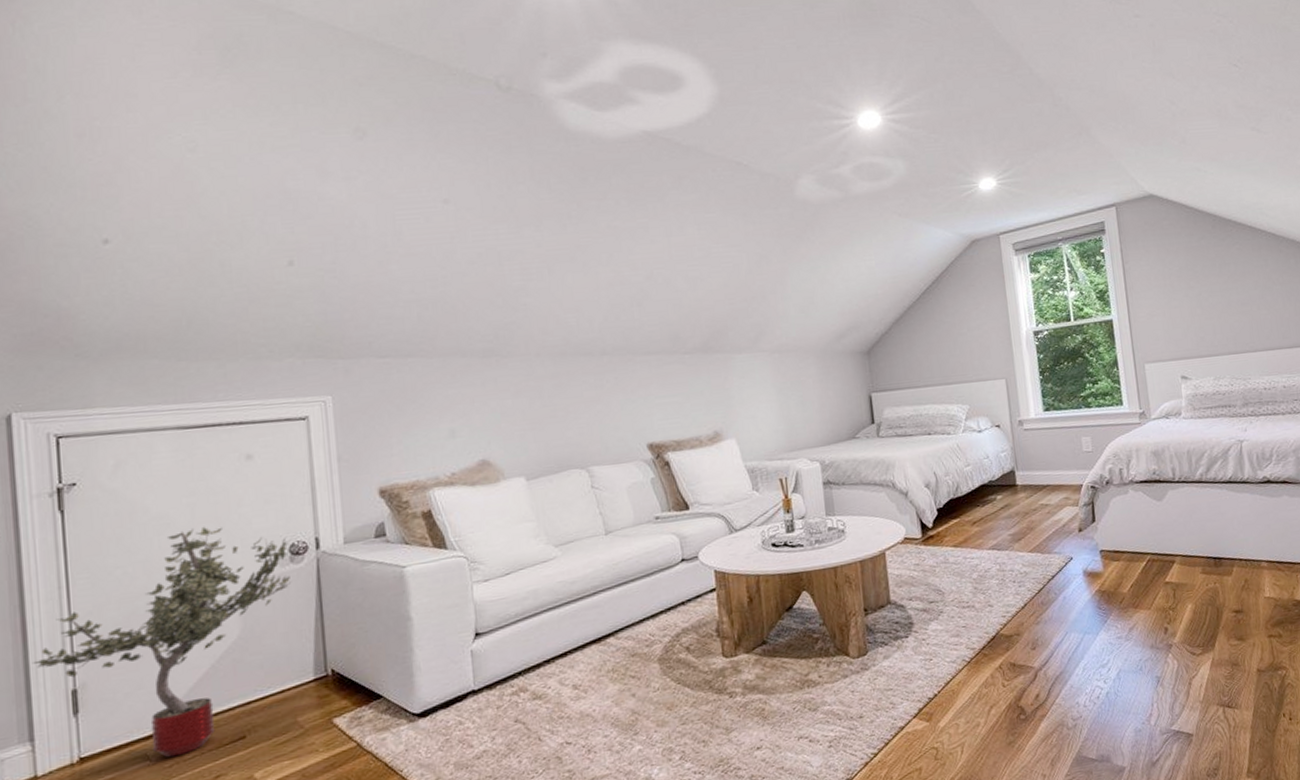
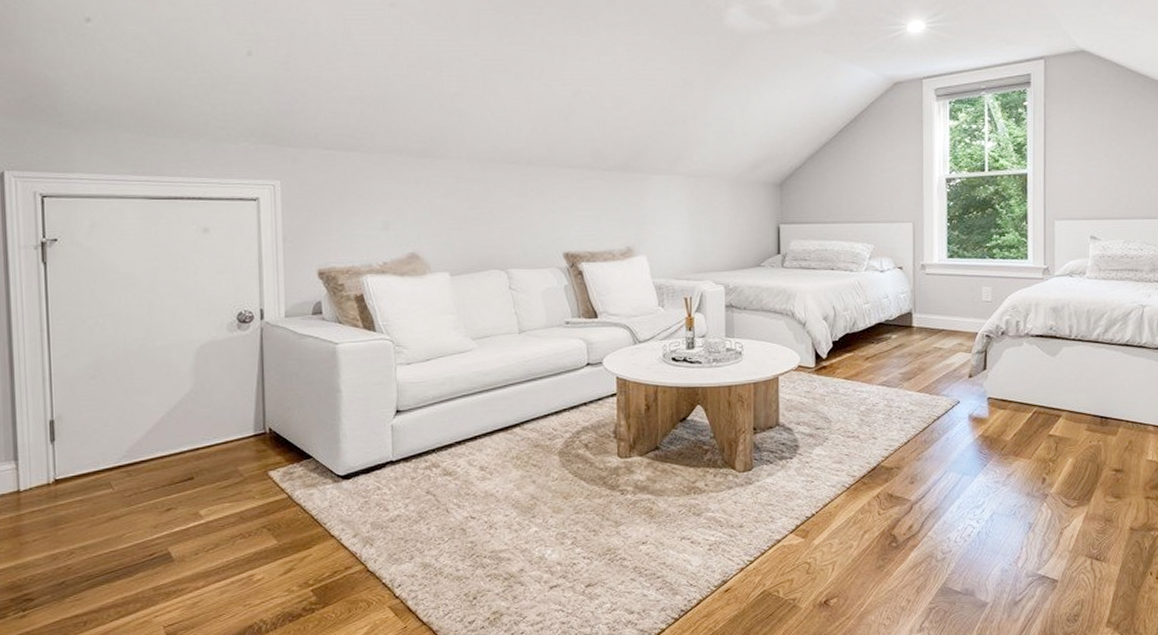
potted tree: present [33,526,291,758] -> none [18,289,237,488]

